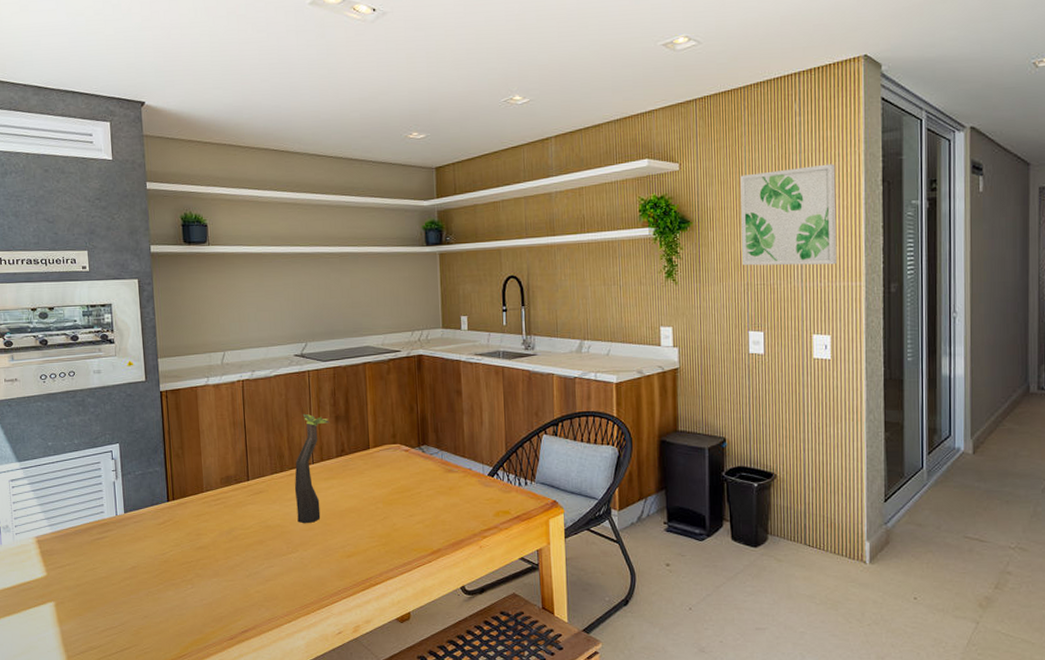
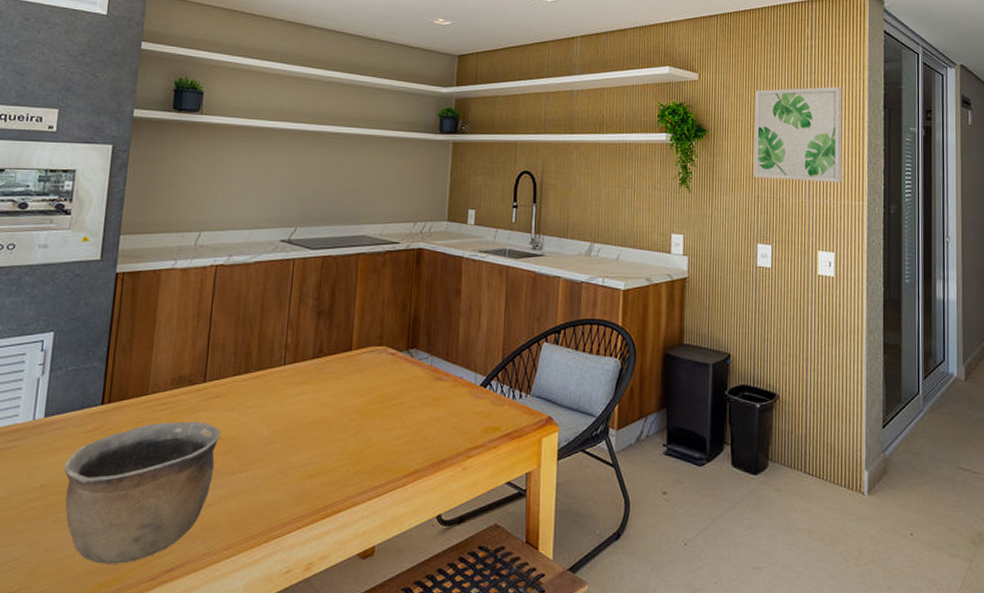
bowl: none [147,513,269,627] -> present [64,421,221,564]
plant: present [294,413,330,524] -> none [256,306,311,436]

